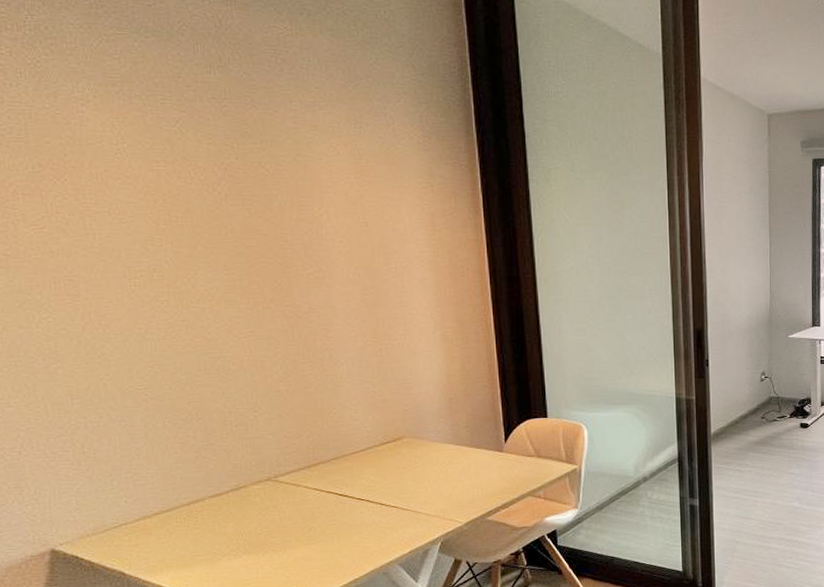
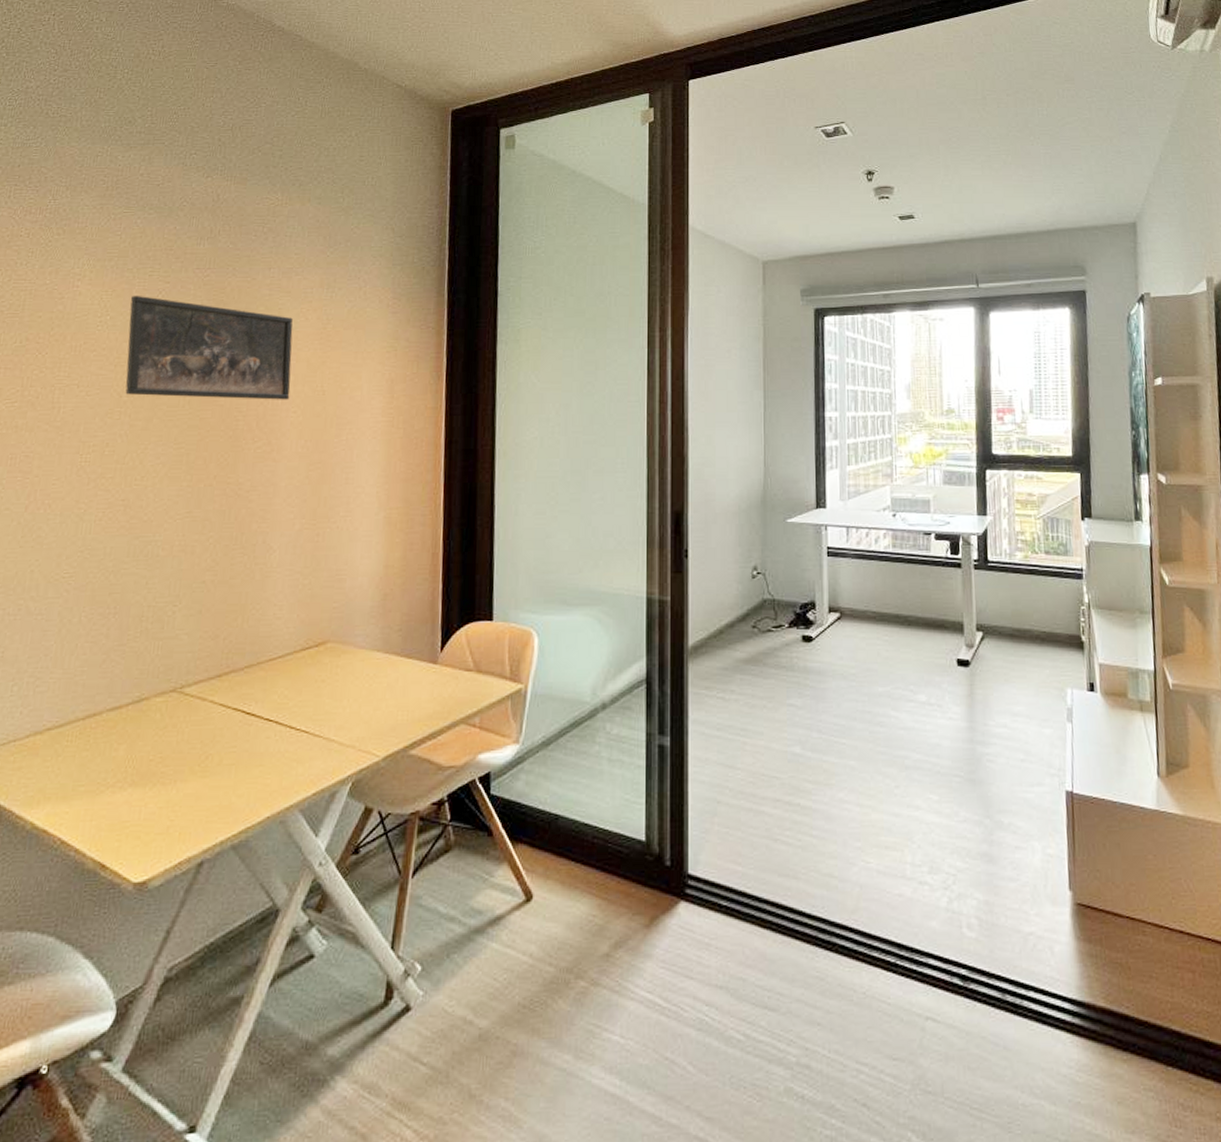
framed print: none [145,123,334,230] -> present [125,295,293,400]

